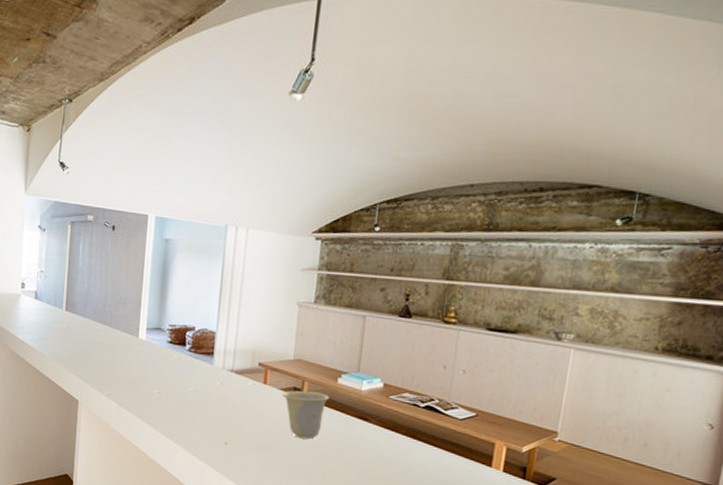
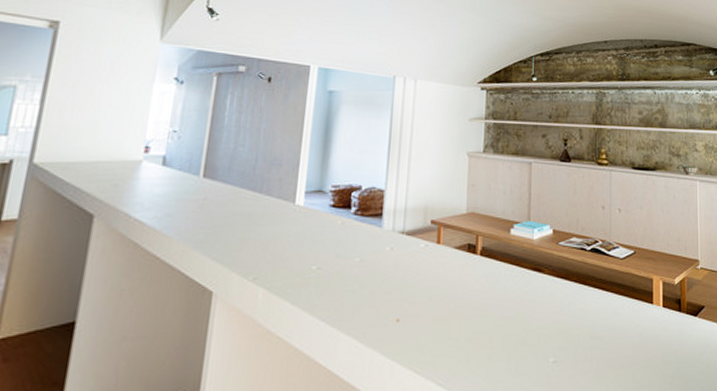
cup: present [282,390,330,440] -> none [457,246,504,302]

